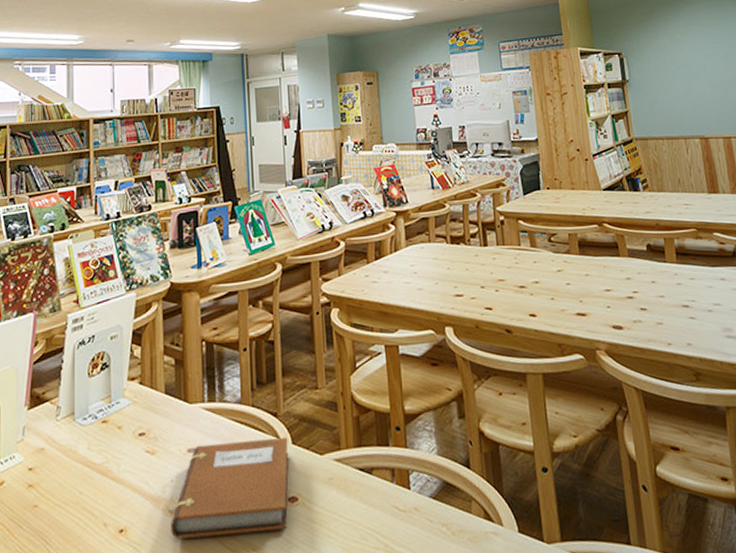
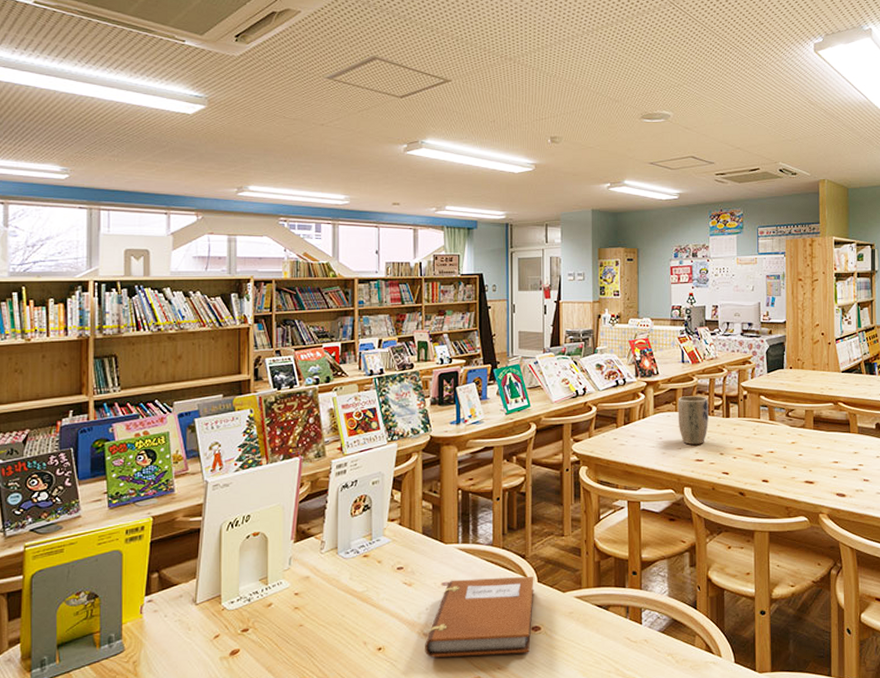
plant pot: none [430,224,466,279] -> present [677,396,709,445]

